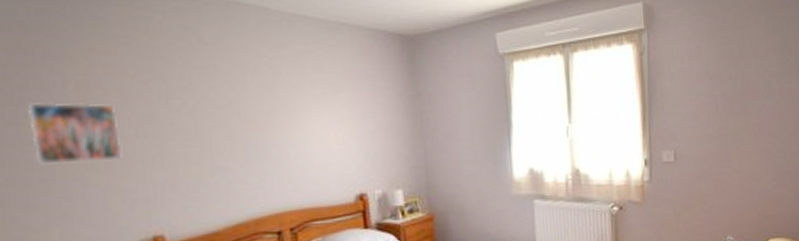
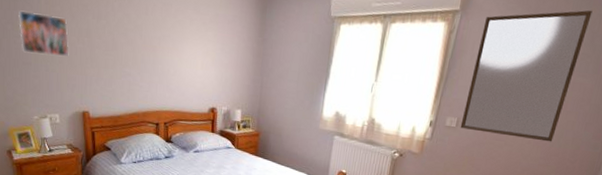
home mirror: none [674,13,780,162] -> present [460,10,593,142]

